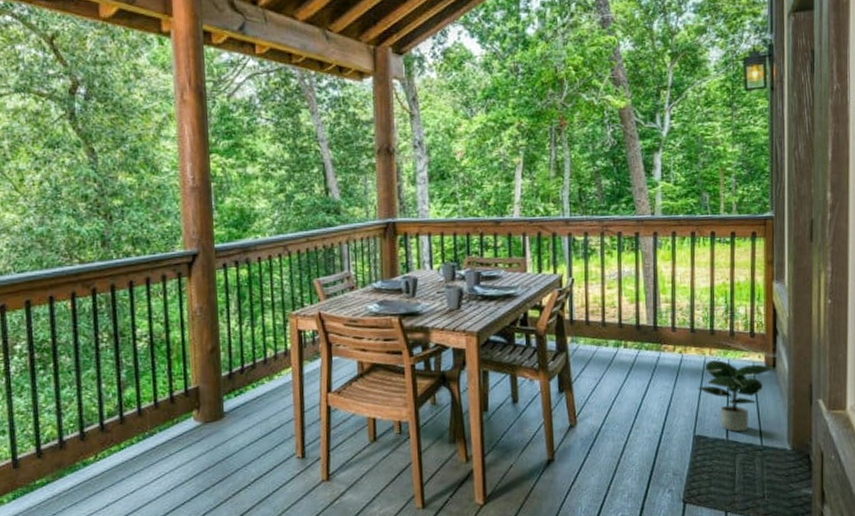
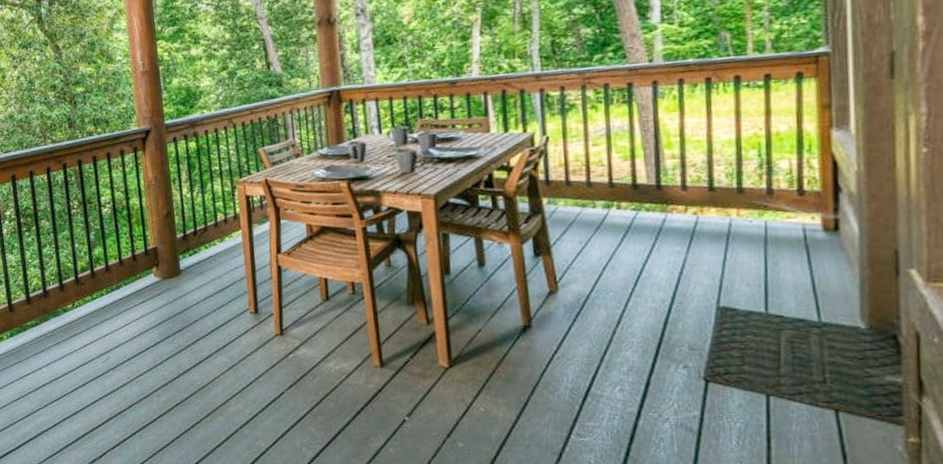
potted plant: present [697,359,773,432] -> none [721,221,835,305]

